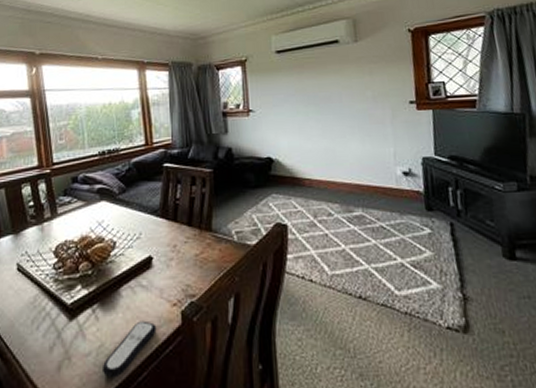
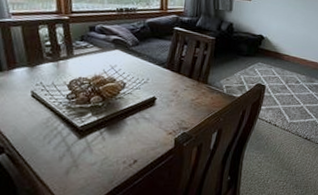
remote control: present [103,320,157,379] -> none [105,143,154,181]

